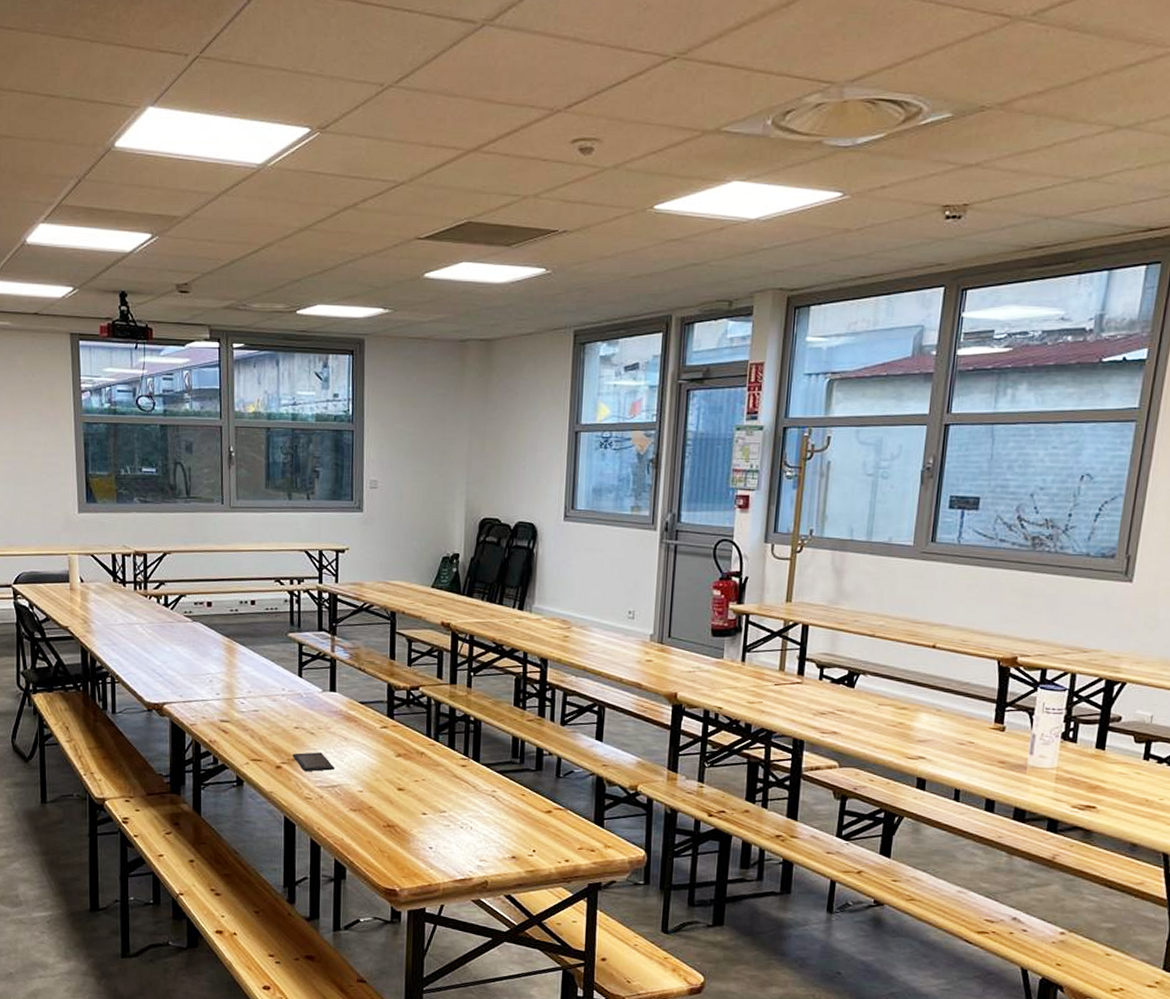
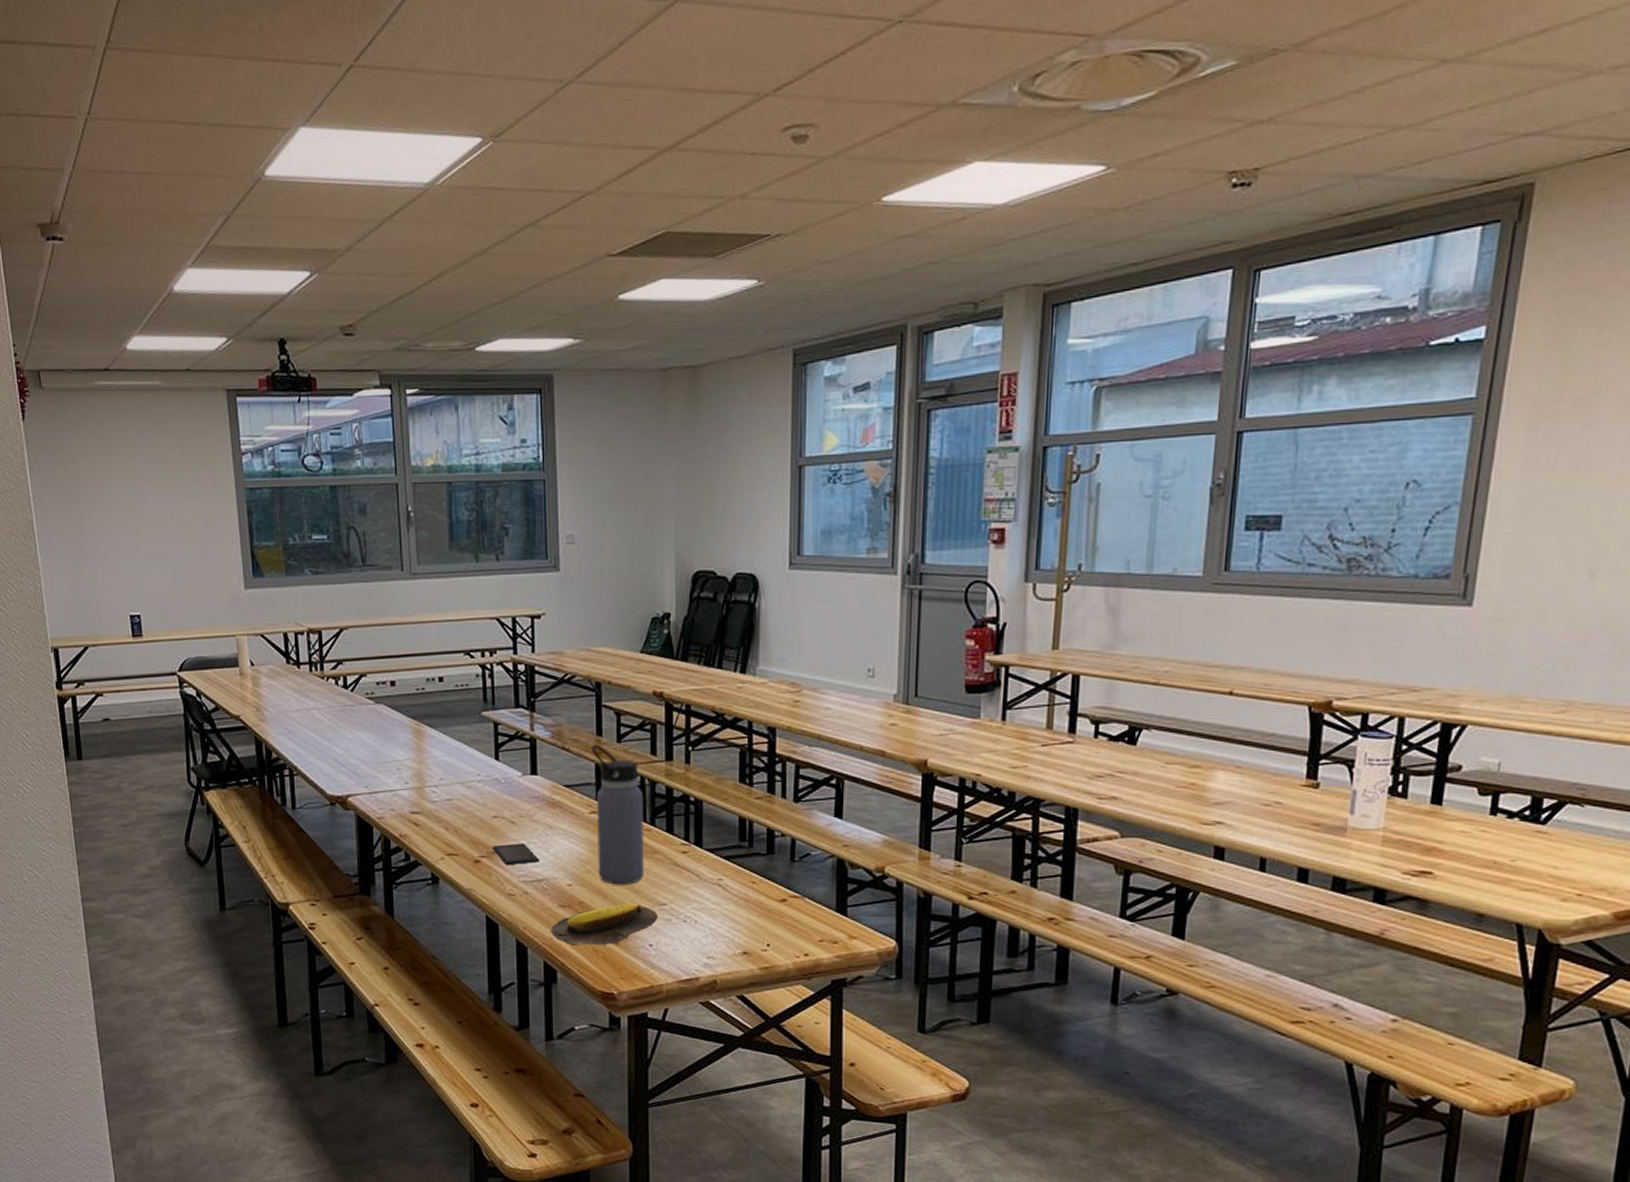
banana: none [342,809,439,847] -> present [551,903,659,946]
water bottle: none [385,666,429,793] -> present [592,744,645,885]

